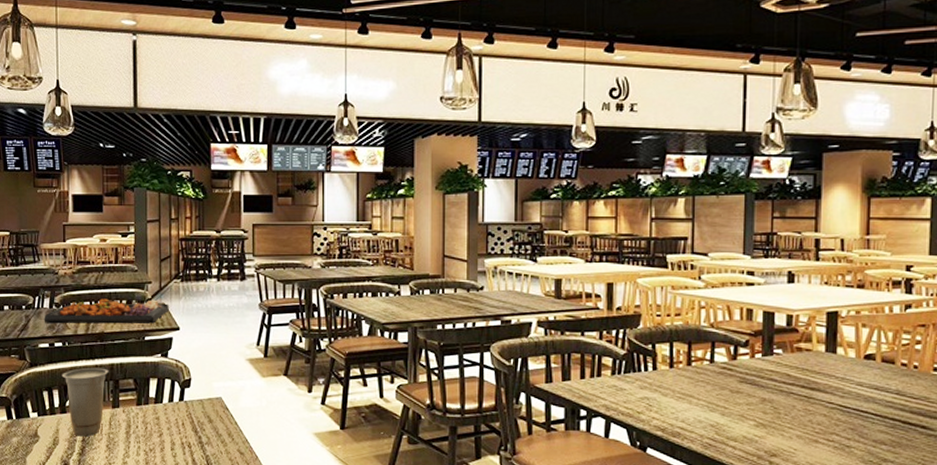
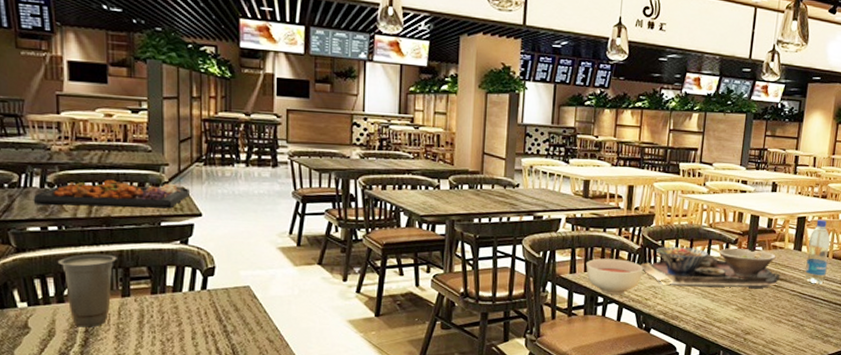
bowl: none [563,366,632,407] -> present [586,258,643,295]
food tray: none [629,330,811,401] -> present [641,229,780,289]
bottle: none [845,314,876,395] -> present [804,219,831,284]

